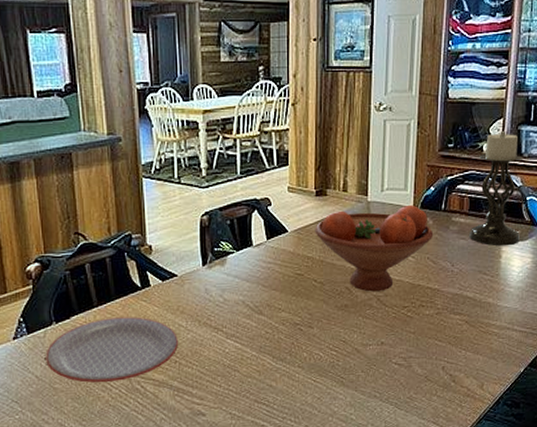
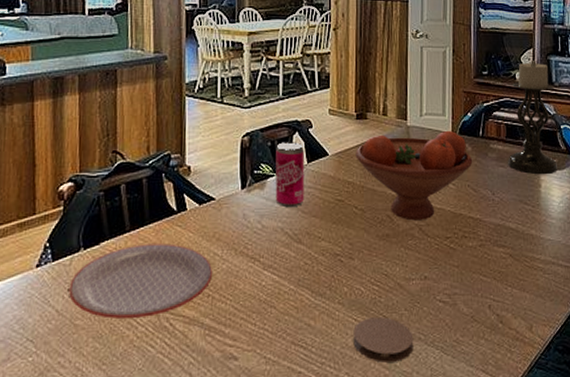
beverage can: none [235,220,265,282] -> present [275,142,304,208]
coaster: none [312,378,369,417] -> present [353,317,414,363]

